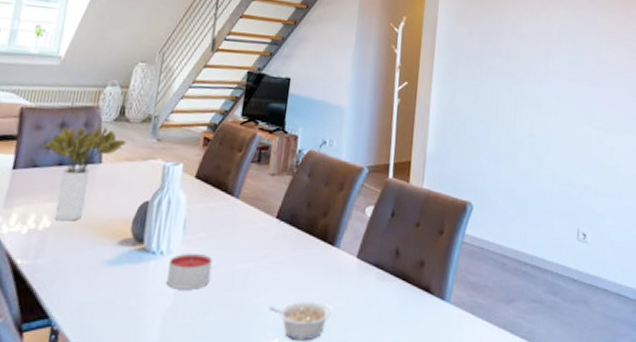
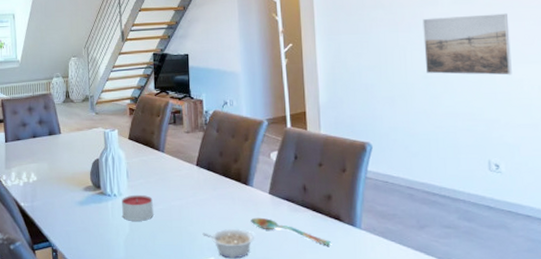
flower bouquet: present [41,126,126,221] -> none [20,107,74,176]
spoon: none [330,287,416,322] -> present [251,217,331,245]
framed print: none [532,73,608,142] -> present [423,13,512,76]

